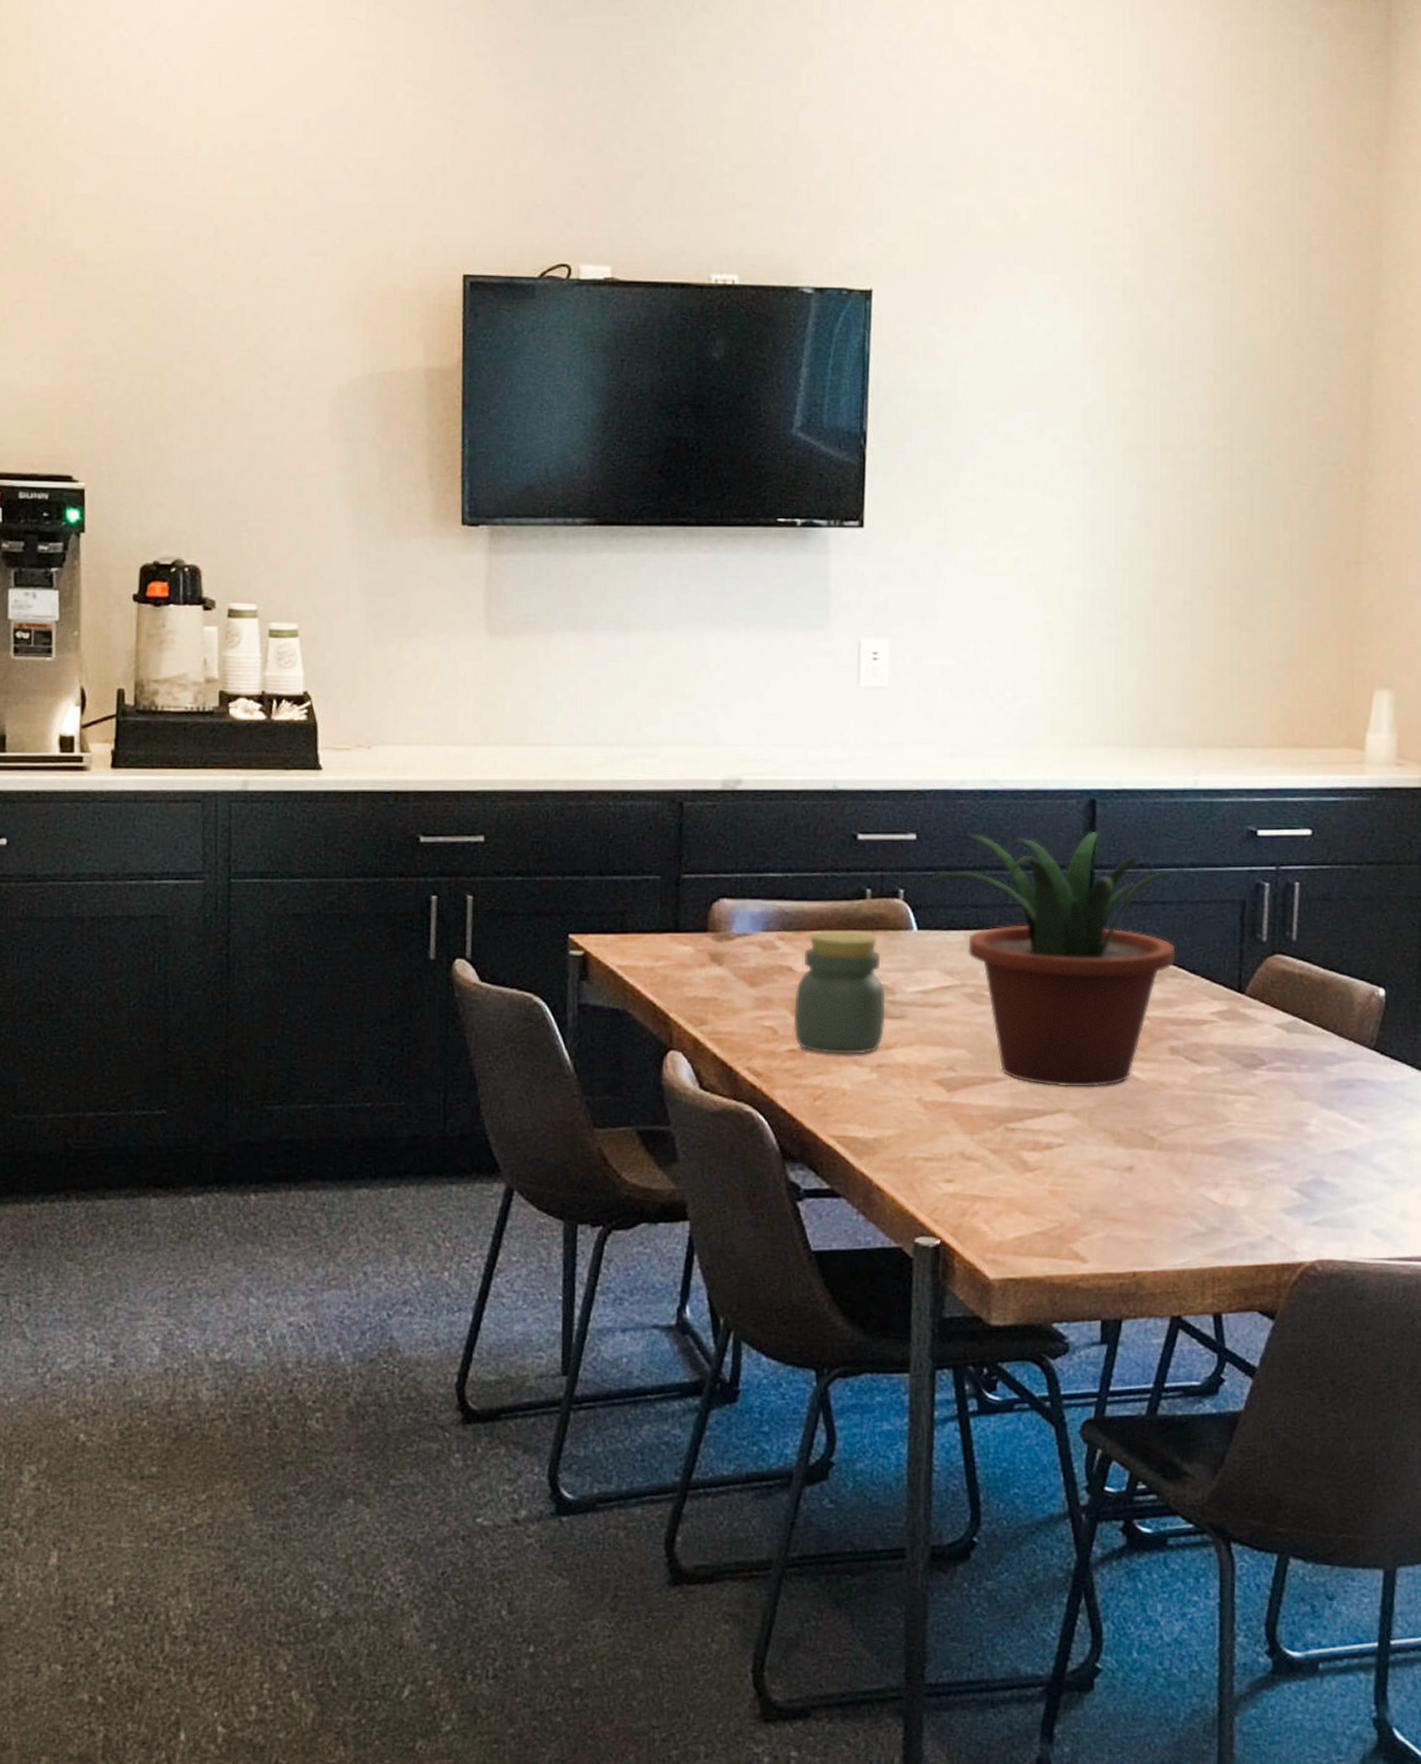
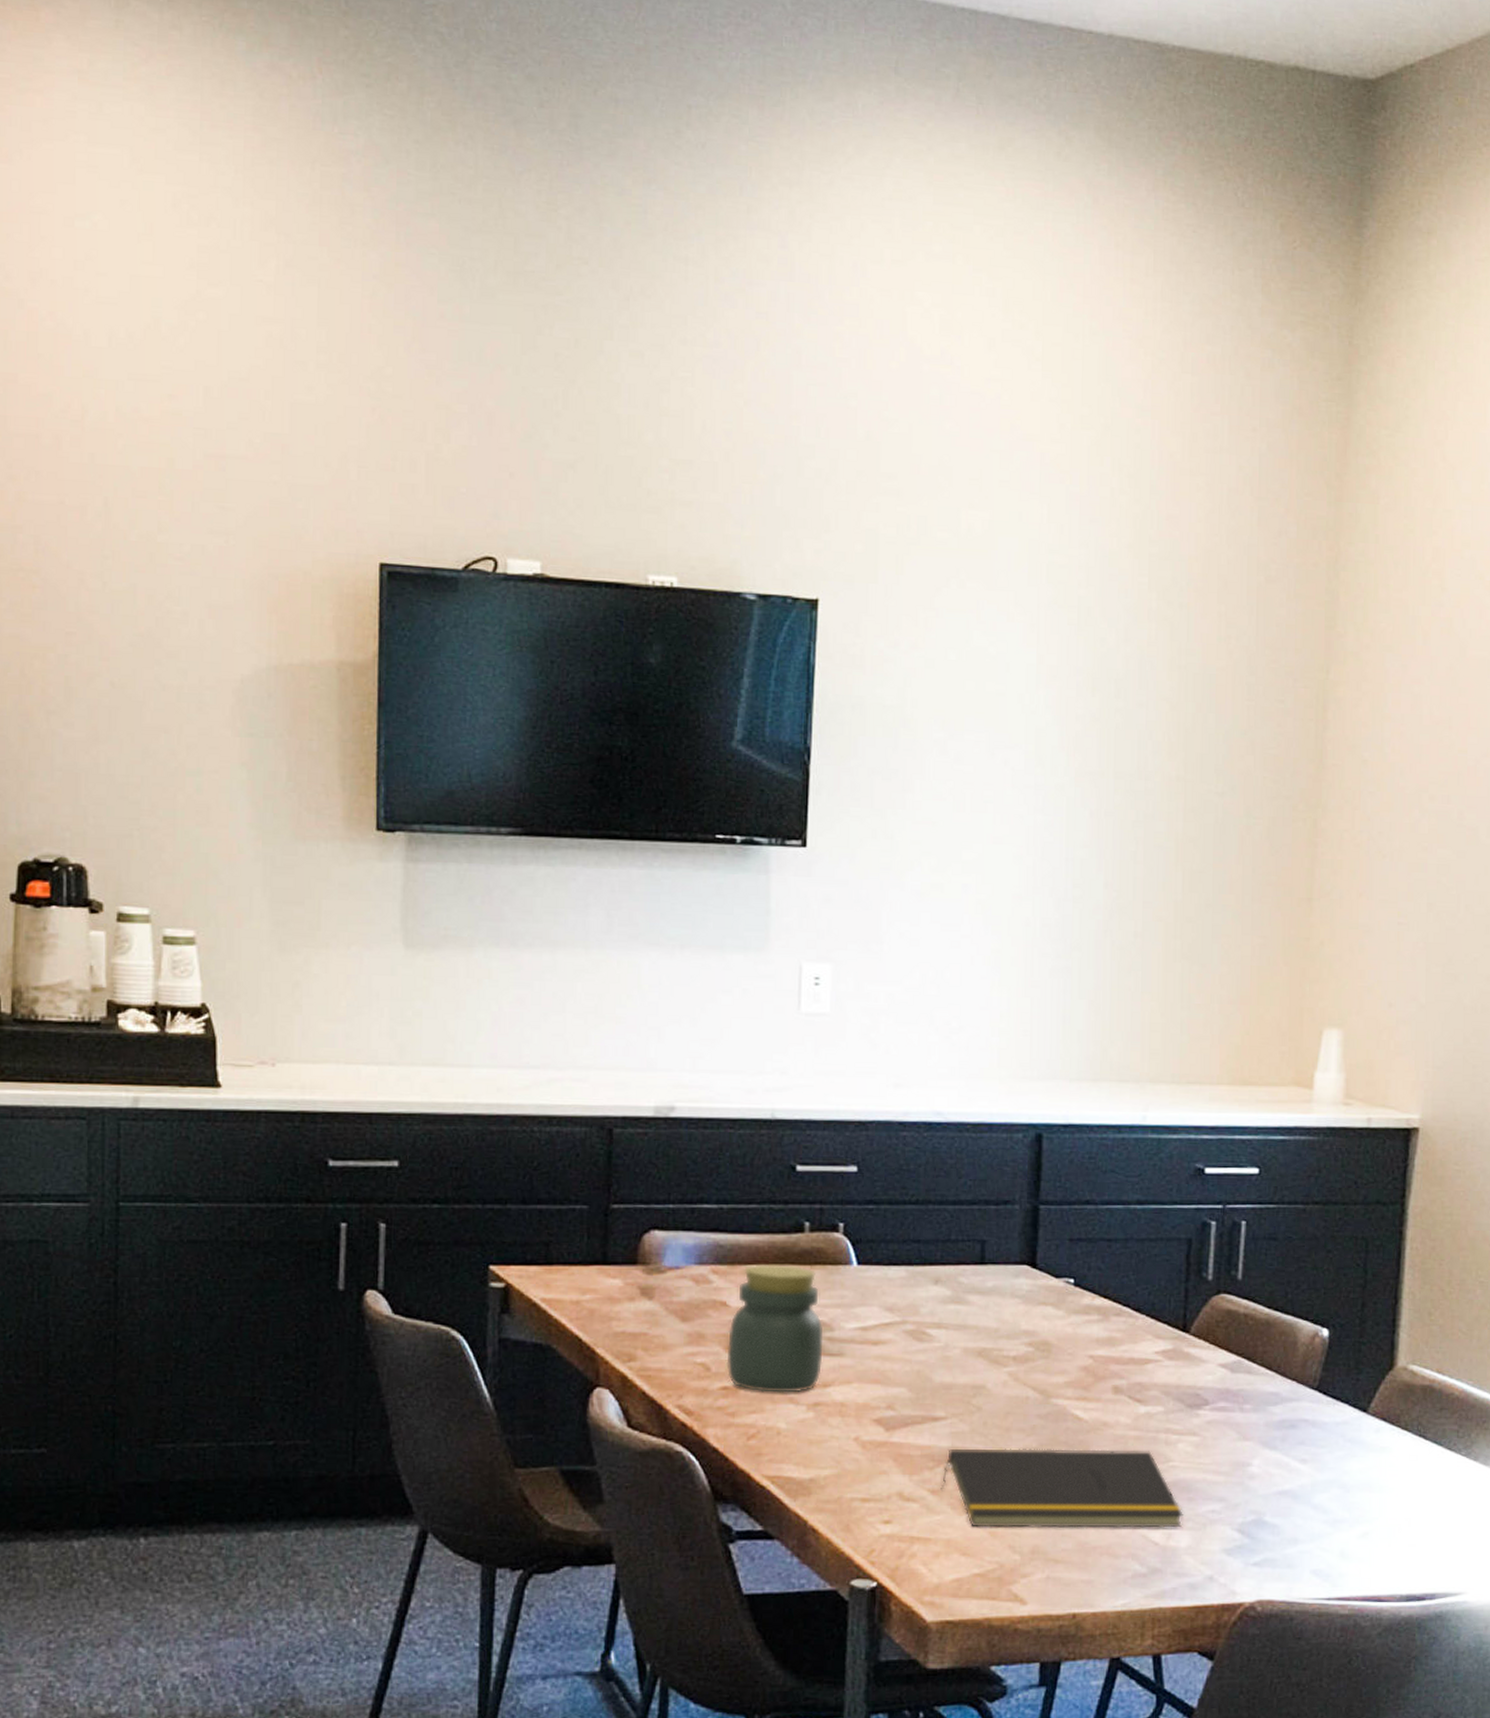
potted plant: present [926,831,1176,1088] -> none [867,1166,1121,1427]
notepad: none [1001,1109,1242,1187] -> present [940,1449,1183,1528]

